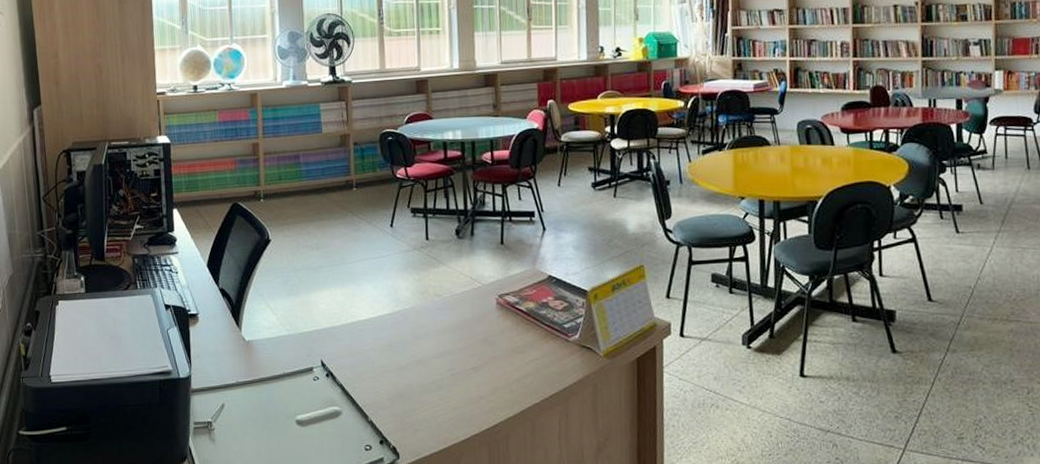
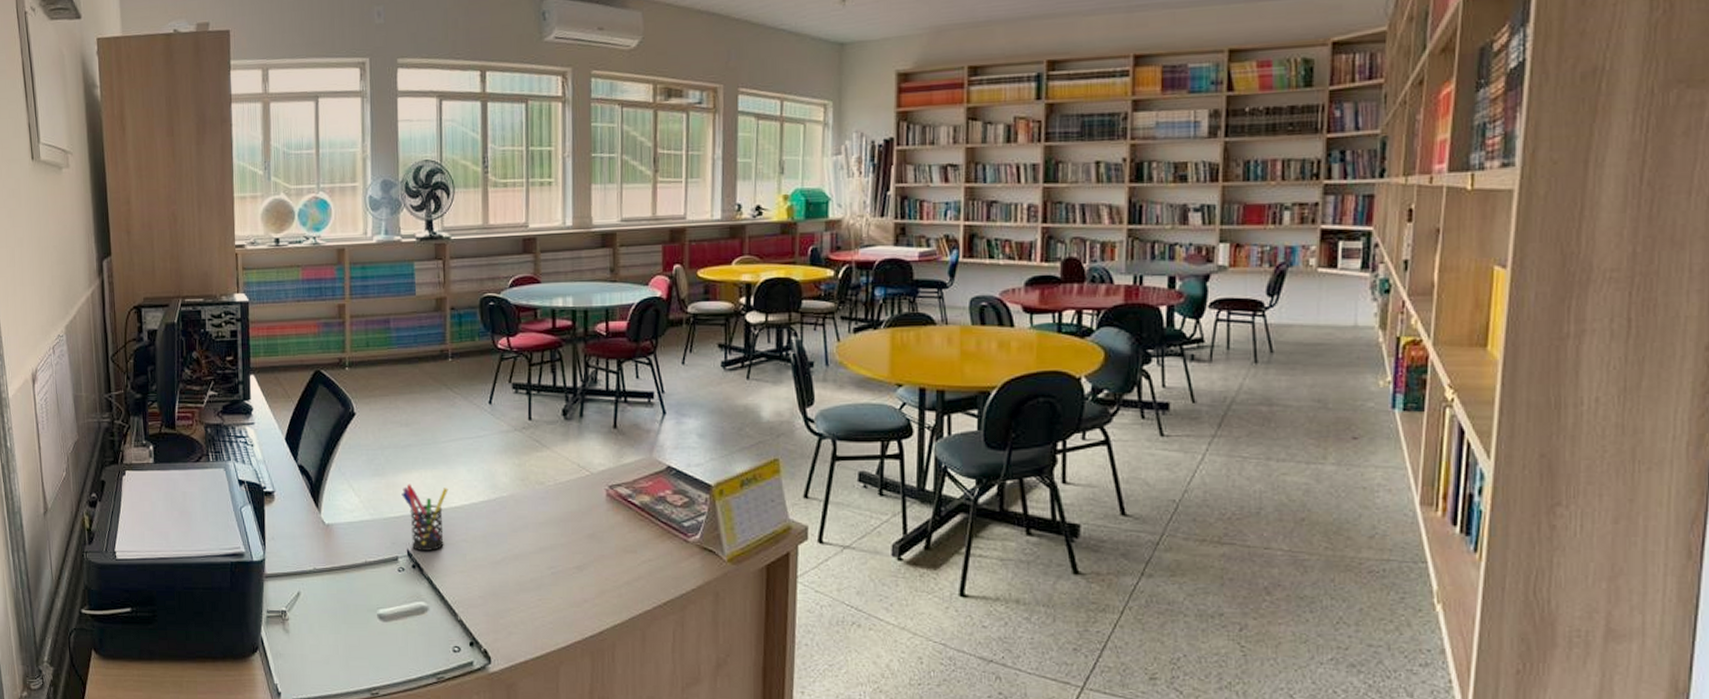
pen holder: none [314,301,357,361] -> present [401,484,449,551]

